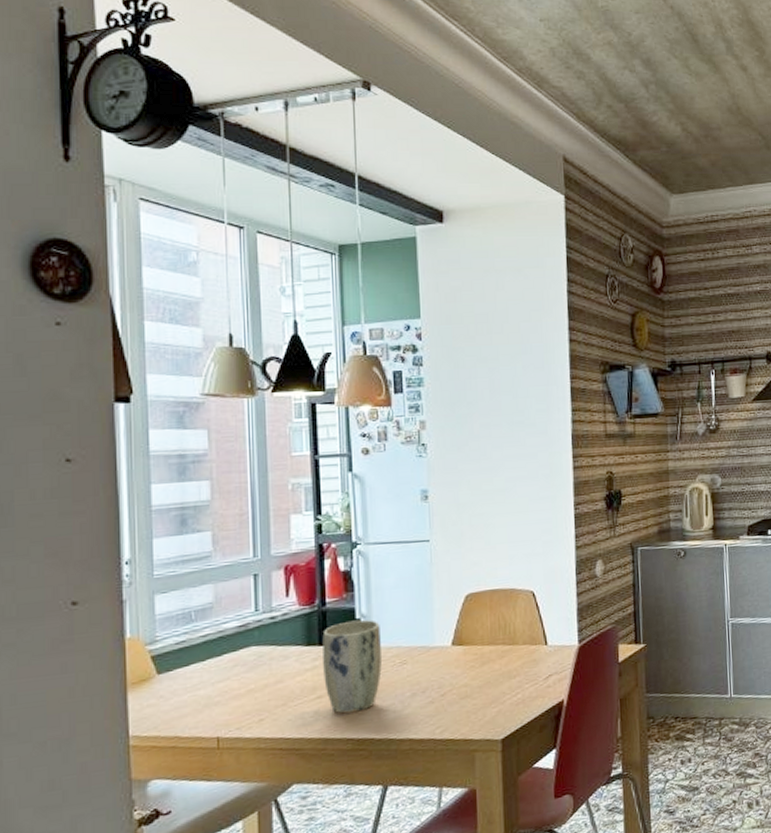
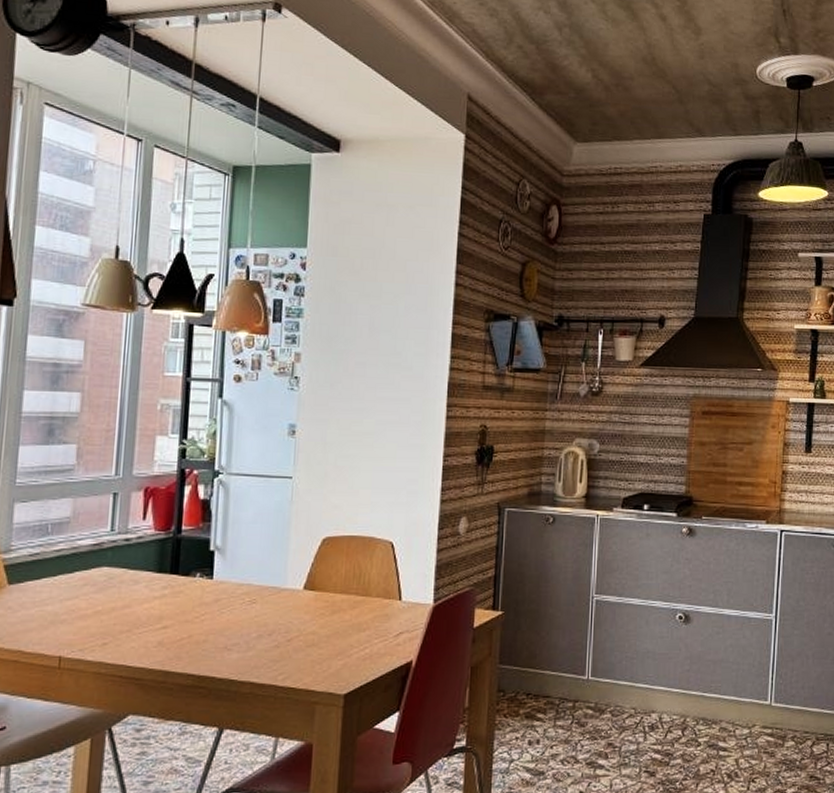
plant pot: present [322,619,382,714] -> none [171,552,233,648]

